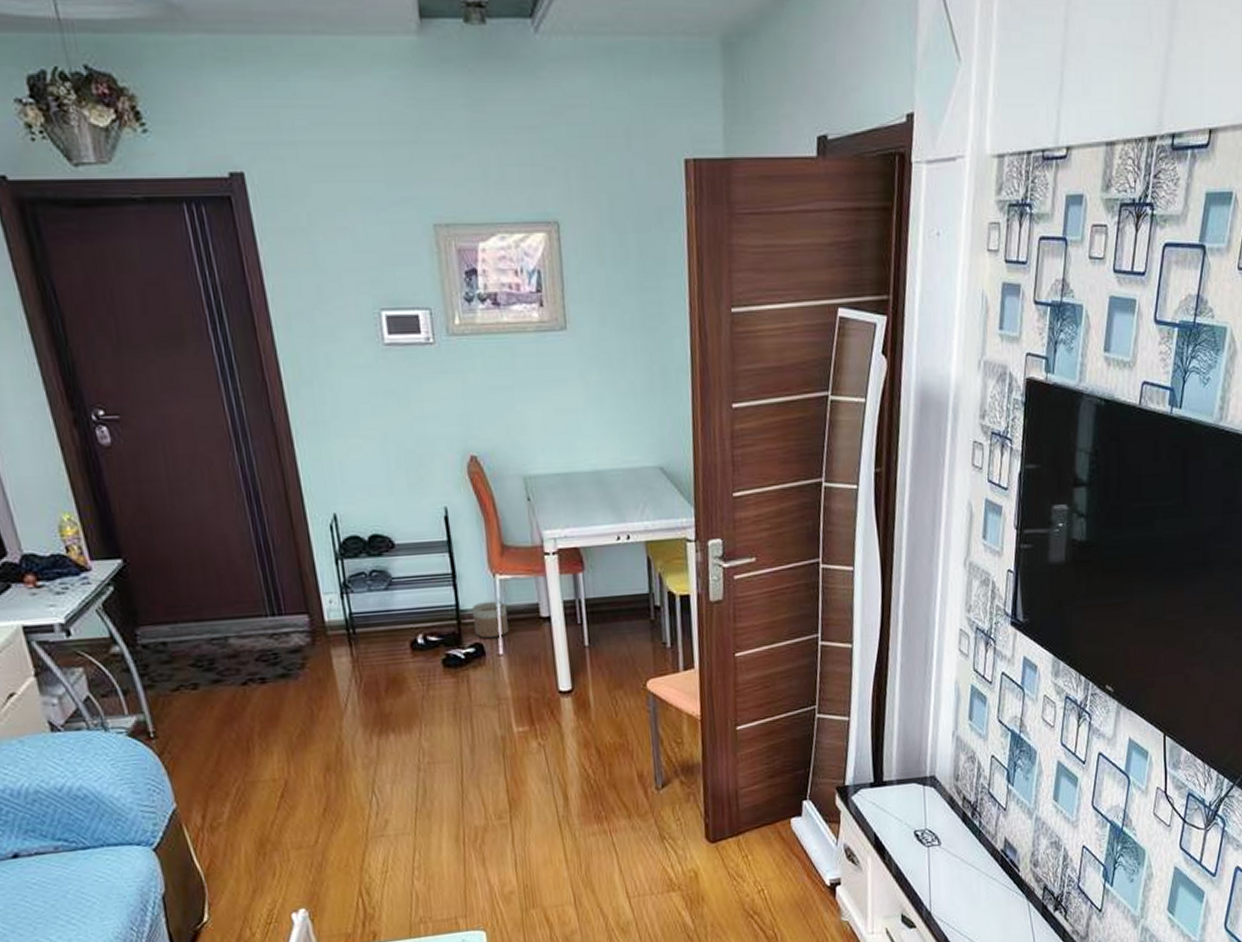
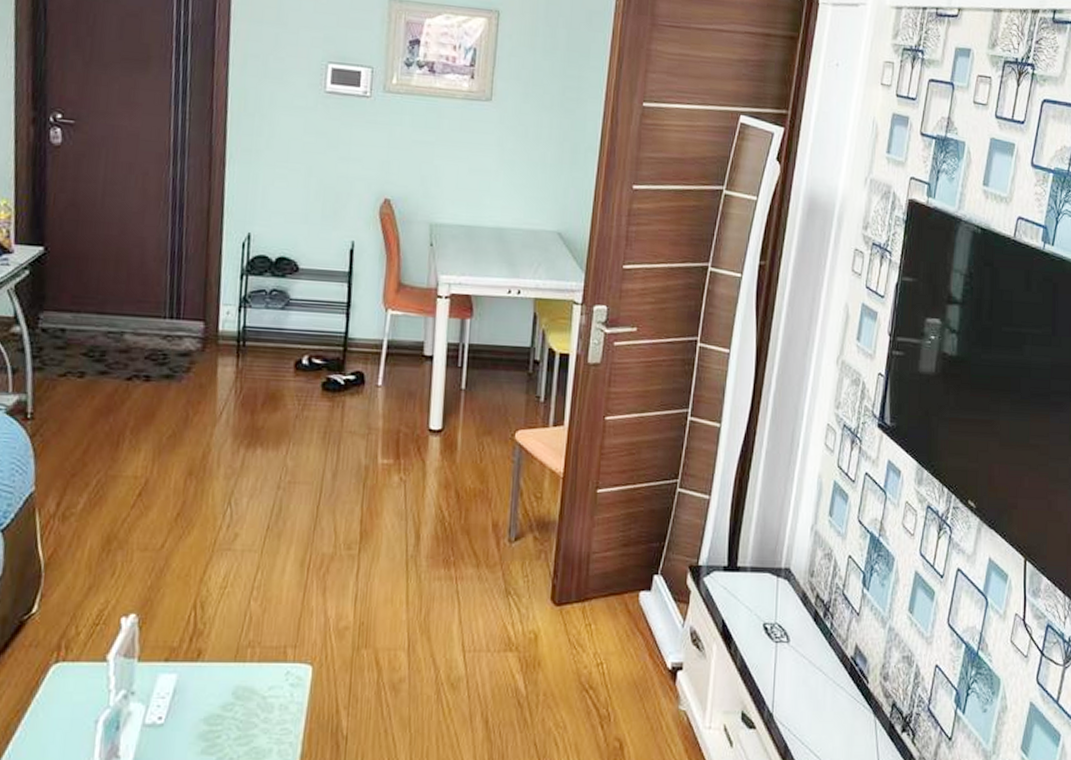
planter: present [472,601,509,639] -> none [359,333,393,369]

